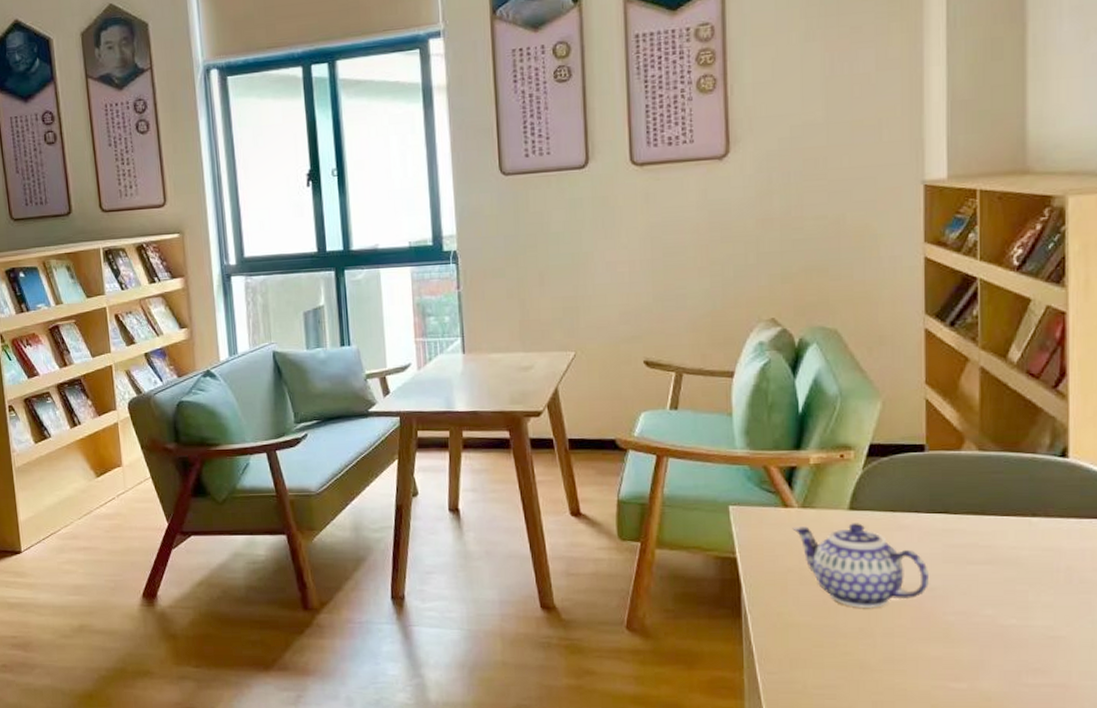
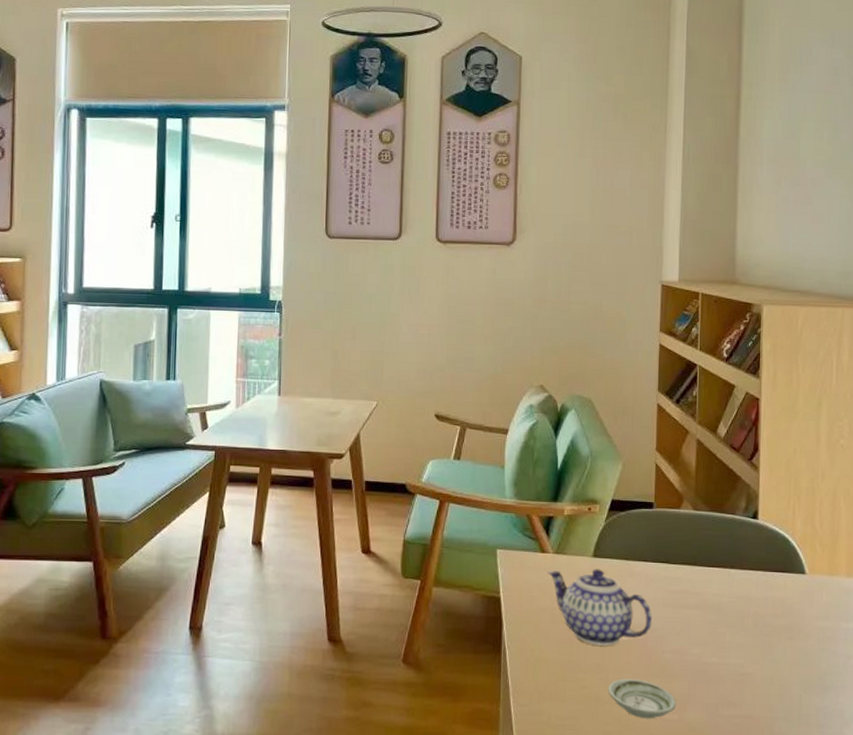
saucer: none [875,643,964,688] -> present [608,678,676,719]

